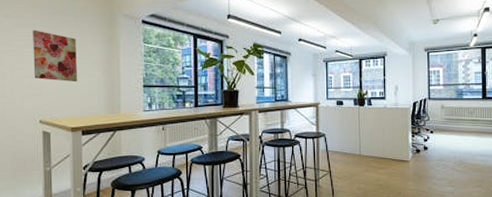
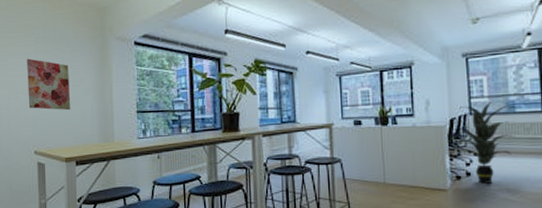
indoor plant: none [417,88,462,156] -> present [456,100,515,184]

